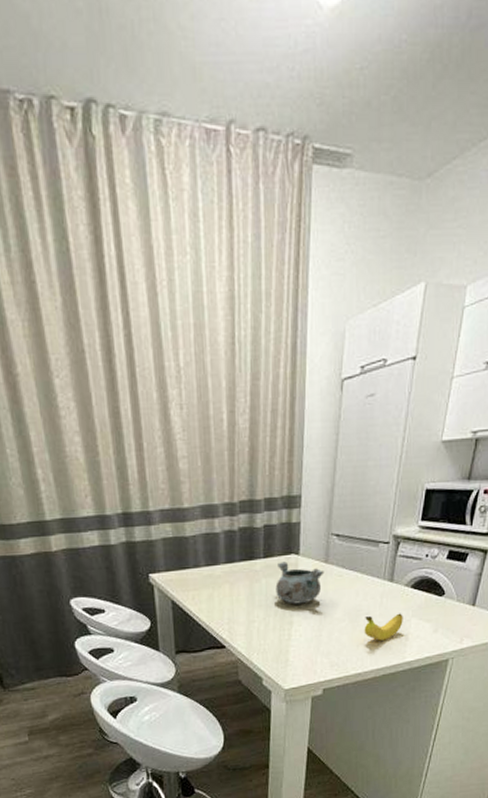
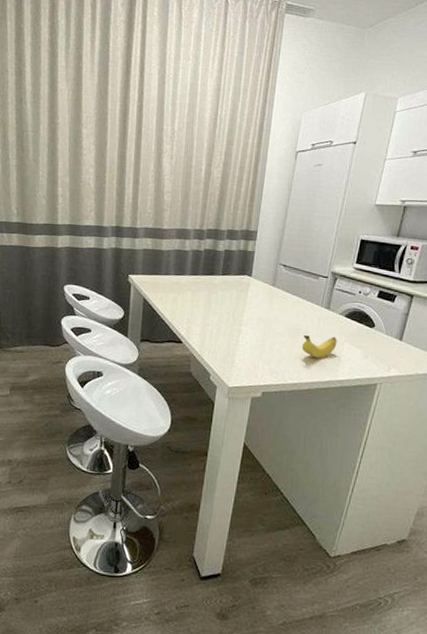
decorative bowl: present [275,561,324,605] -> none [229,280,271,317]

